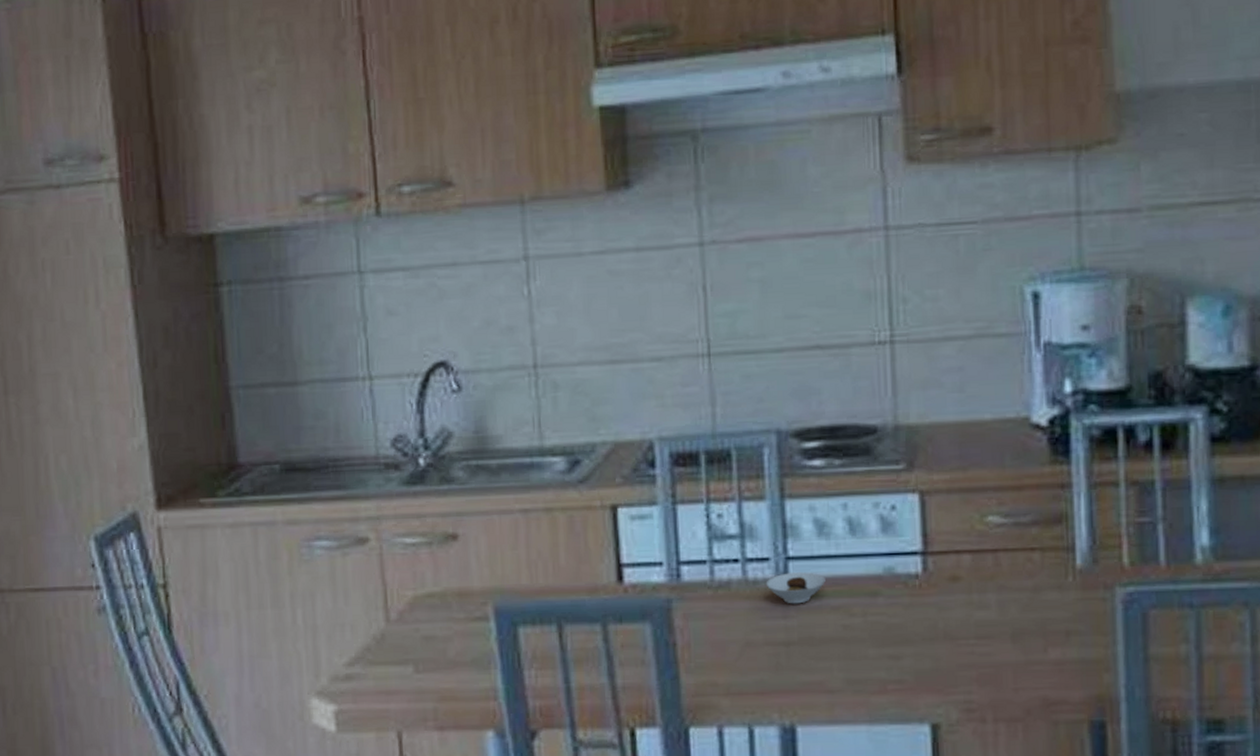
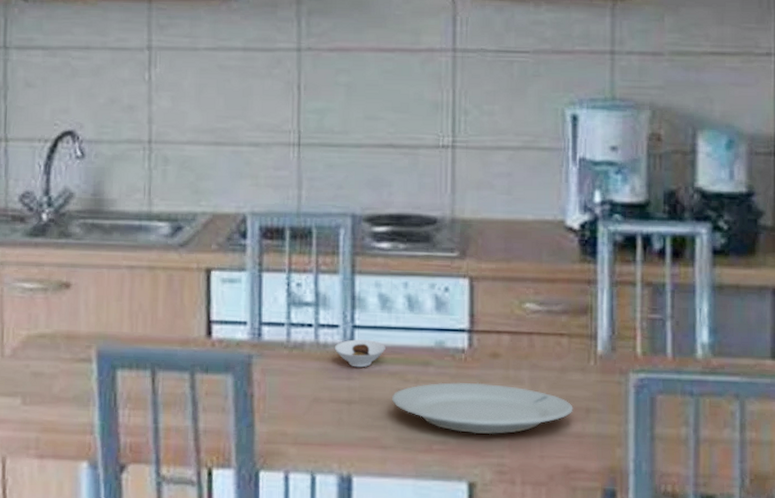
plate: none [836,611,1051,670] -> present [391,382,573,435]

